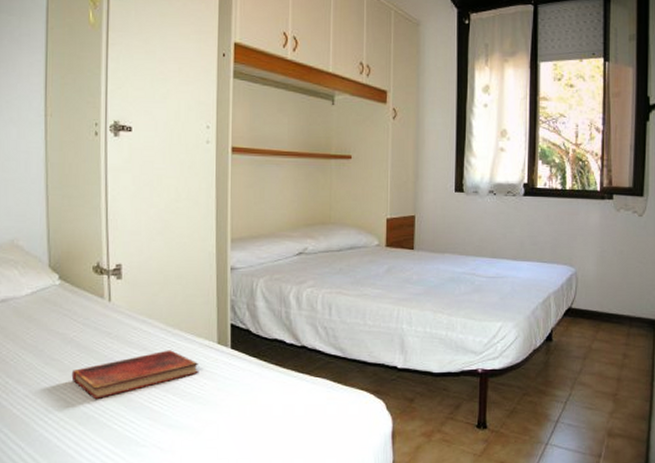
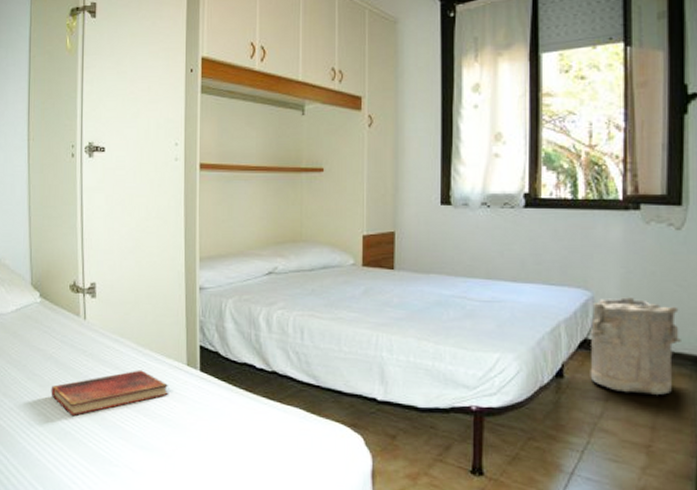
laundry hamper: none [572,272,641,352] -> present [589,297,681,395]

